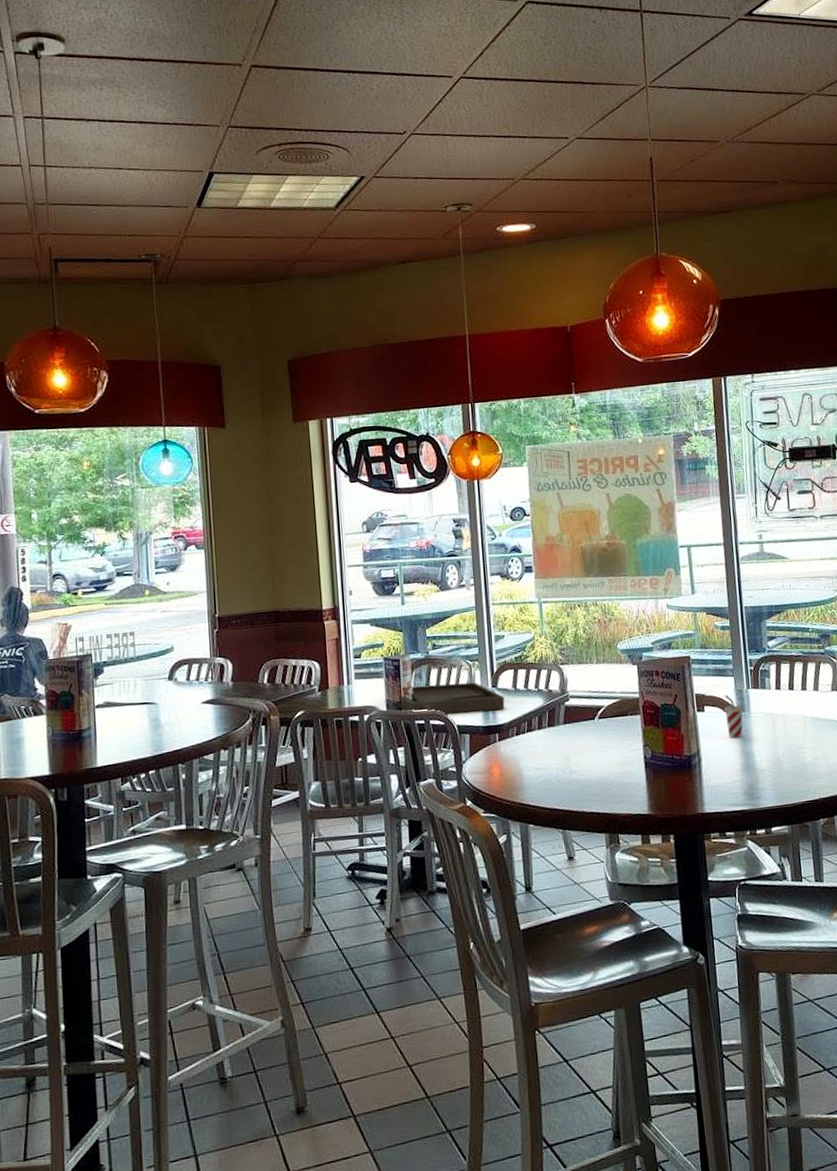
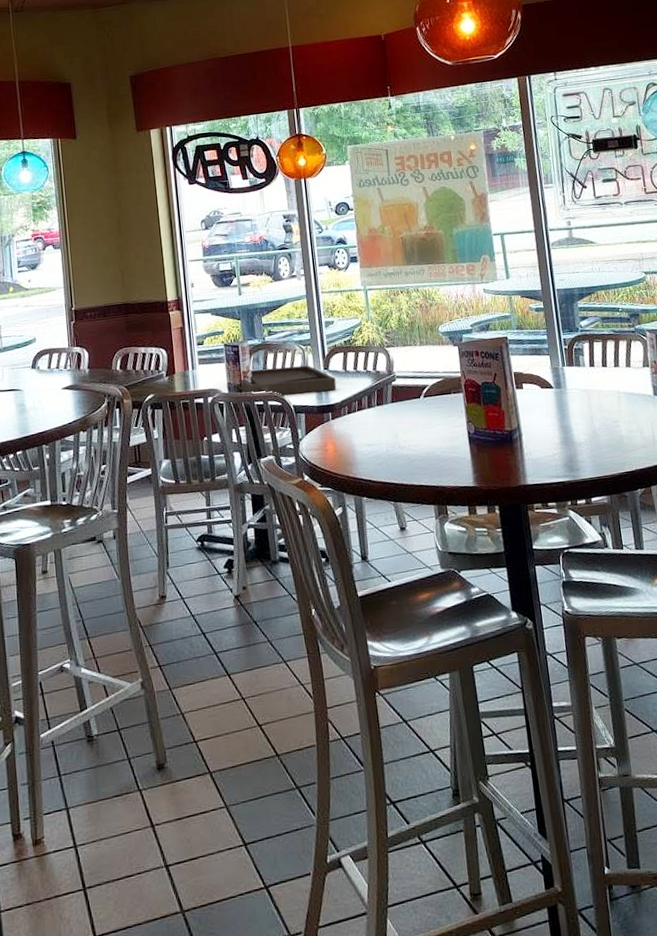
beverage cup: present [723,694,744,738] -> none [540,372,561,413]

